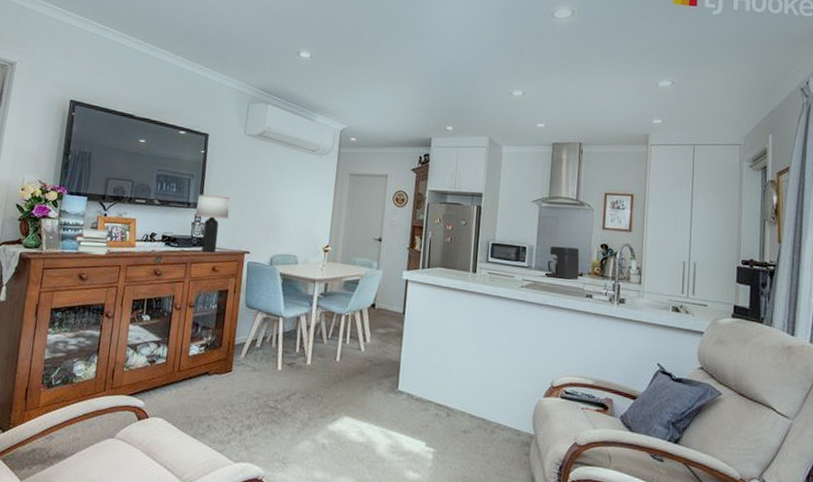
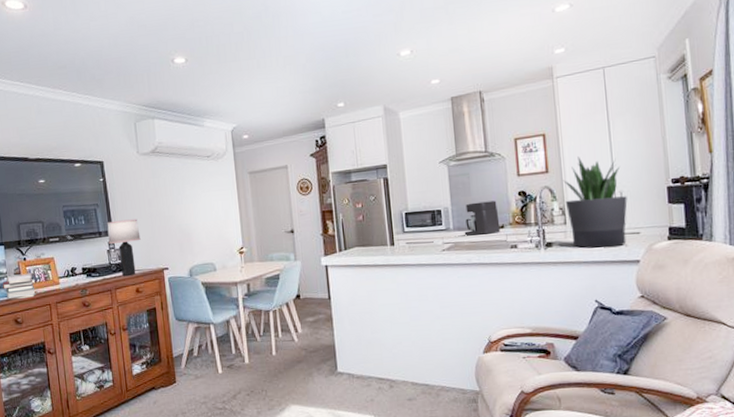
planter: none [642,222,700,316] -> present [563,156,628,248]

